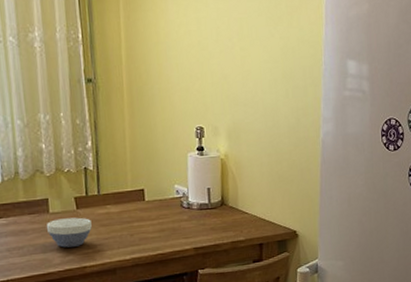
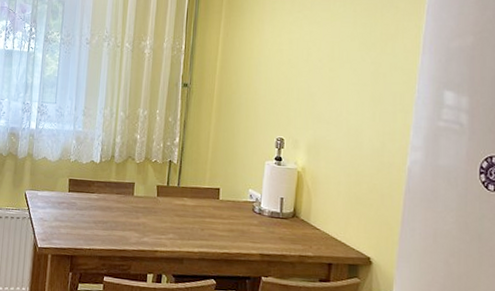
bowl: present [47,217,92,248] -> none [130,202,168,231]

